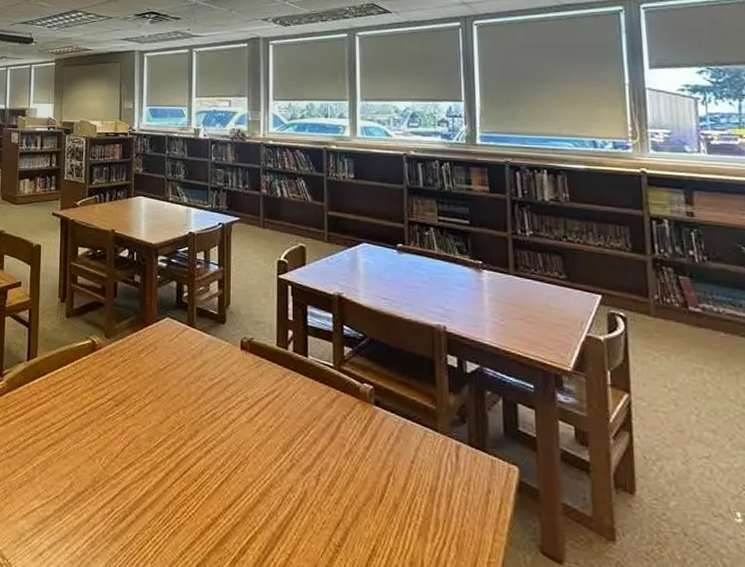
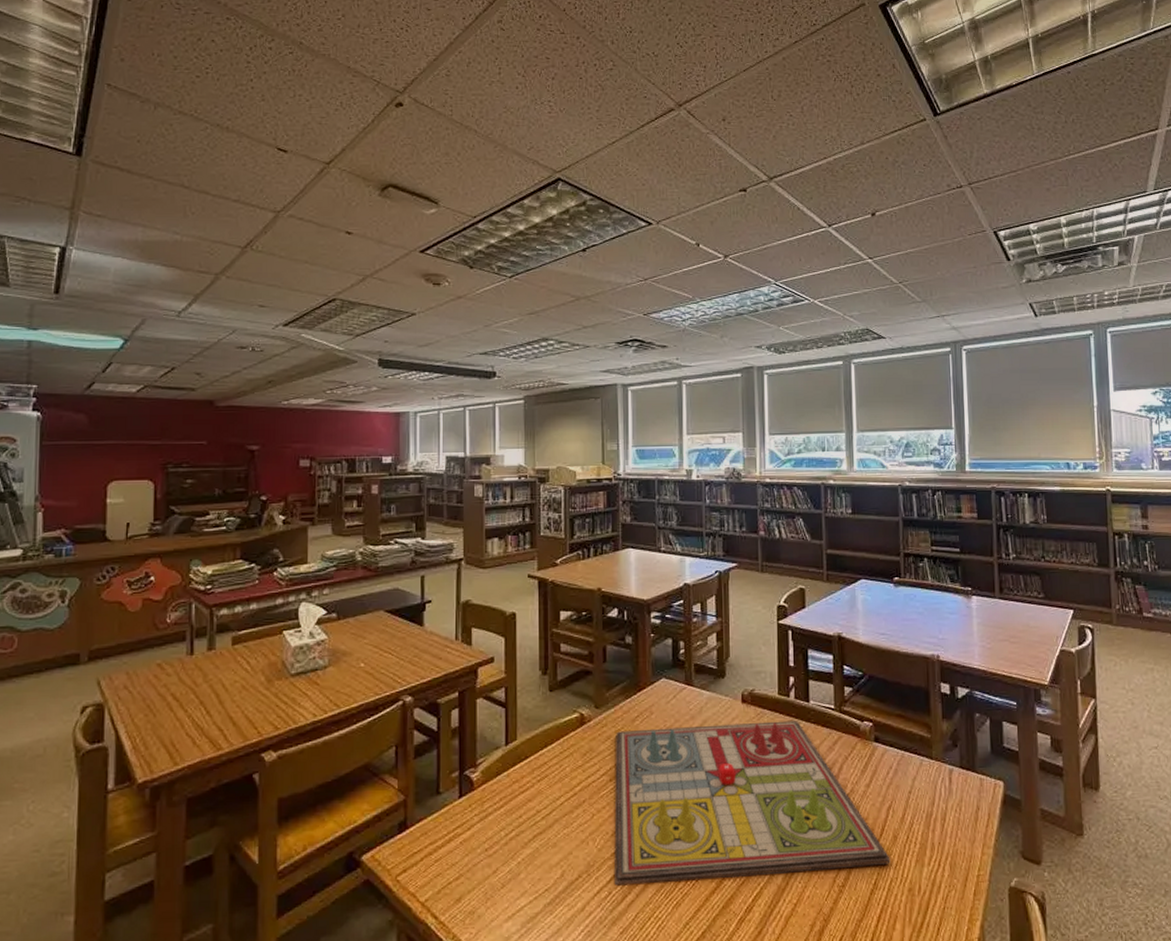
gameboard: none [117,361,391,532] -> present [614,720,891,886]

